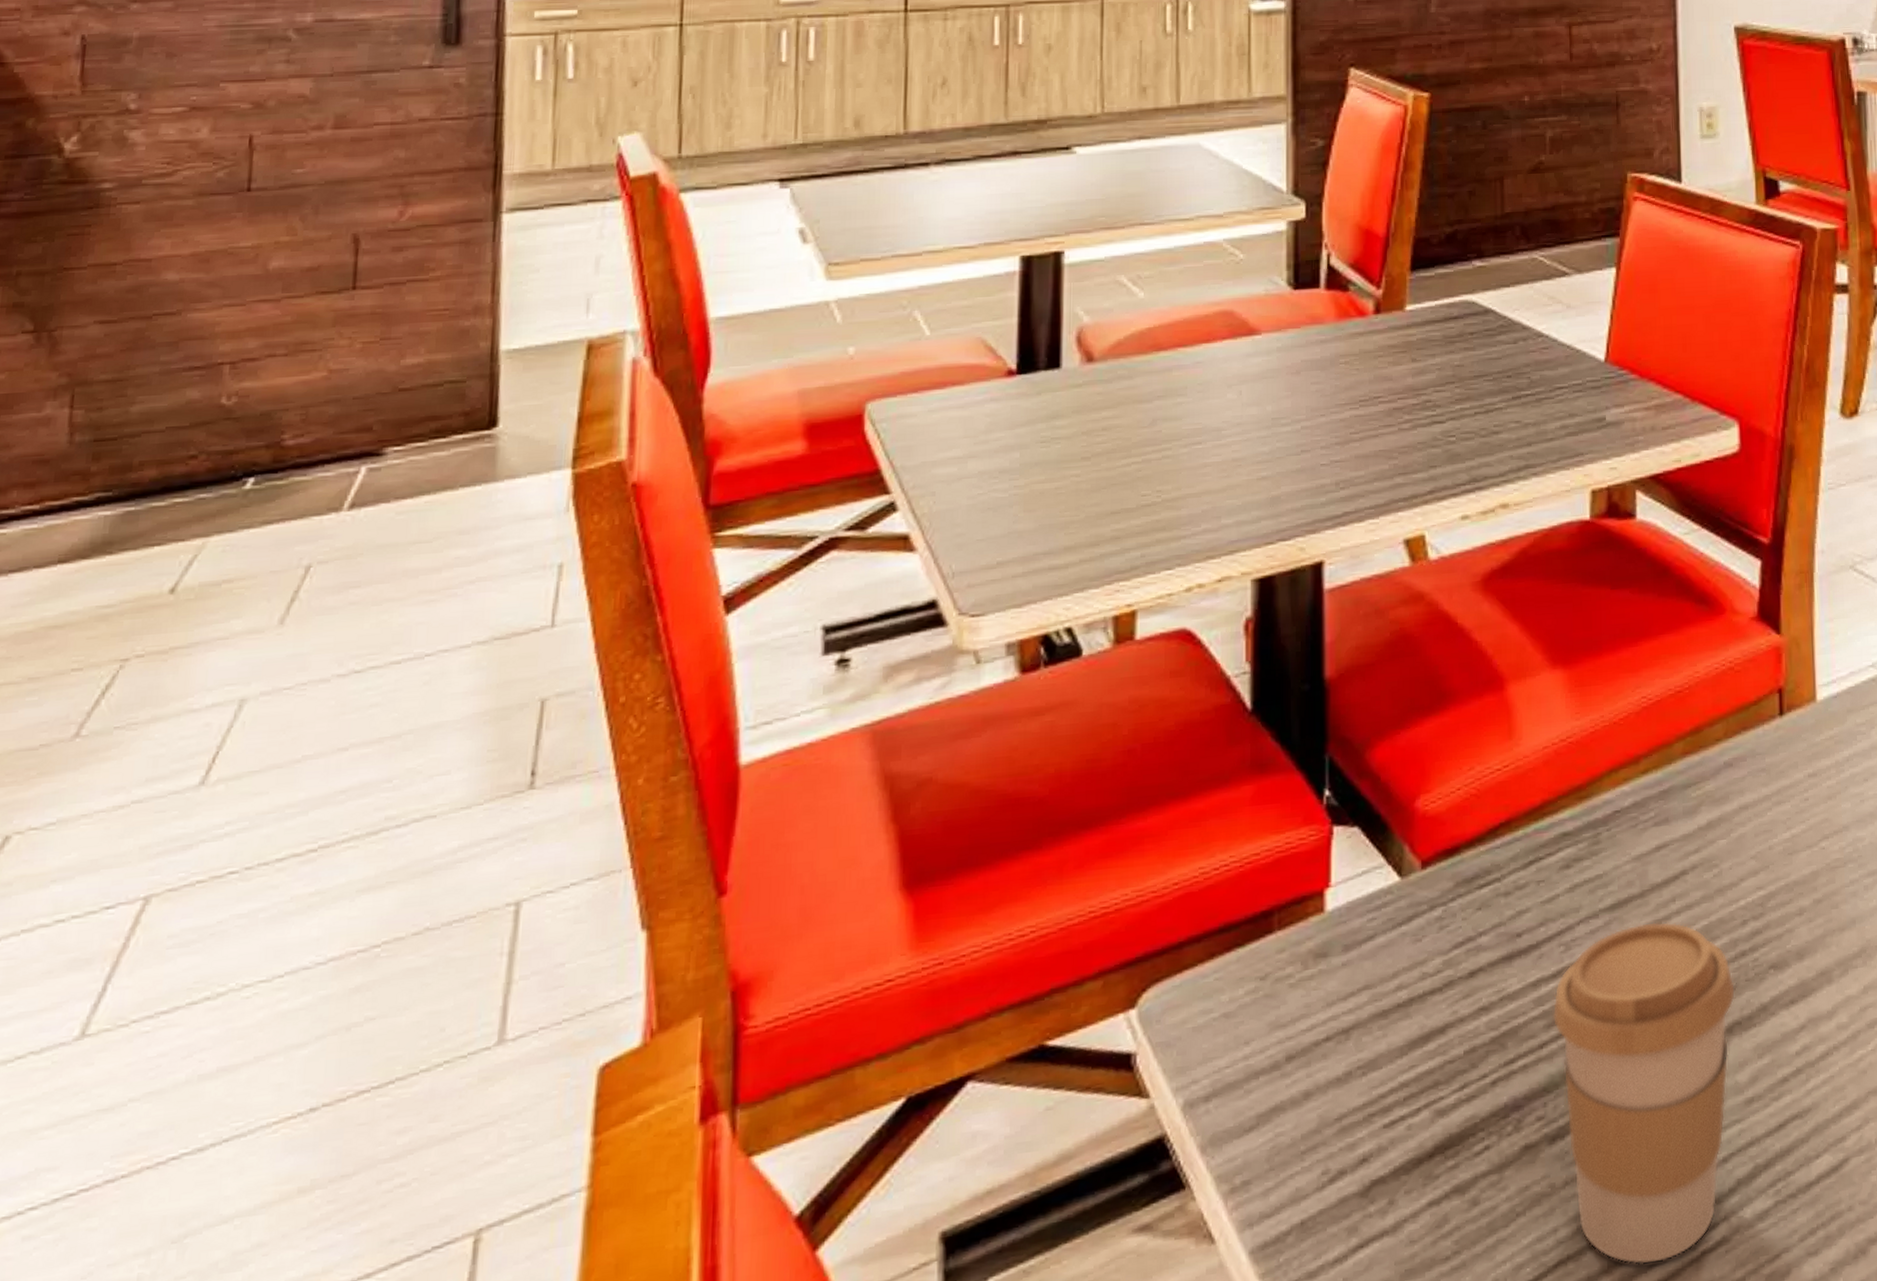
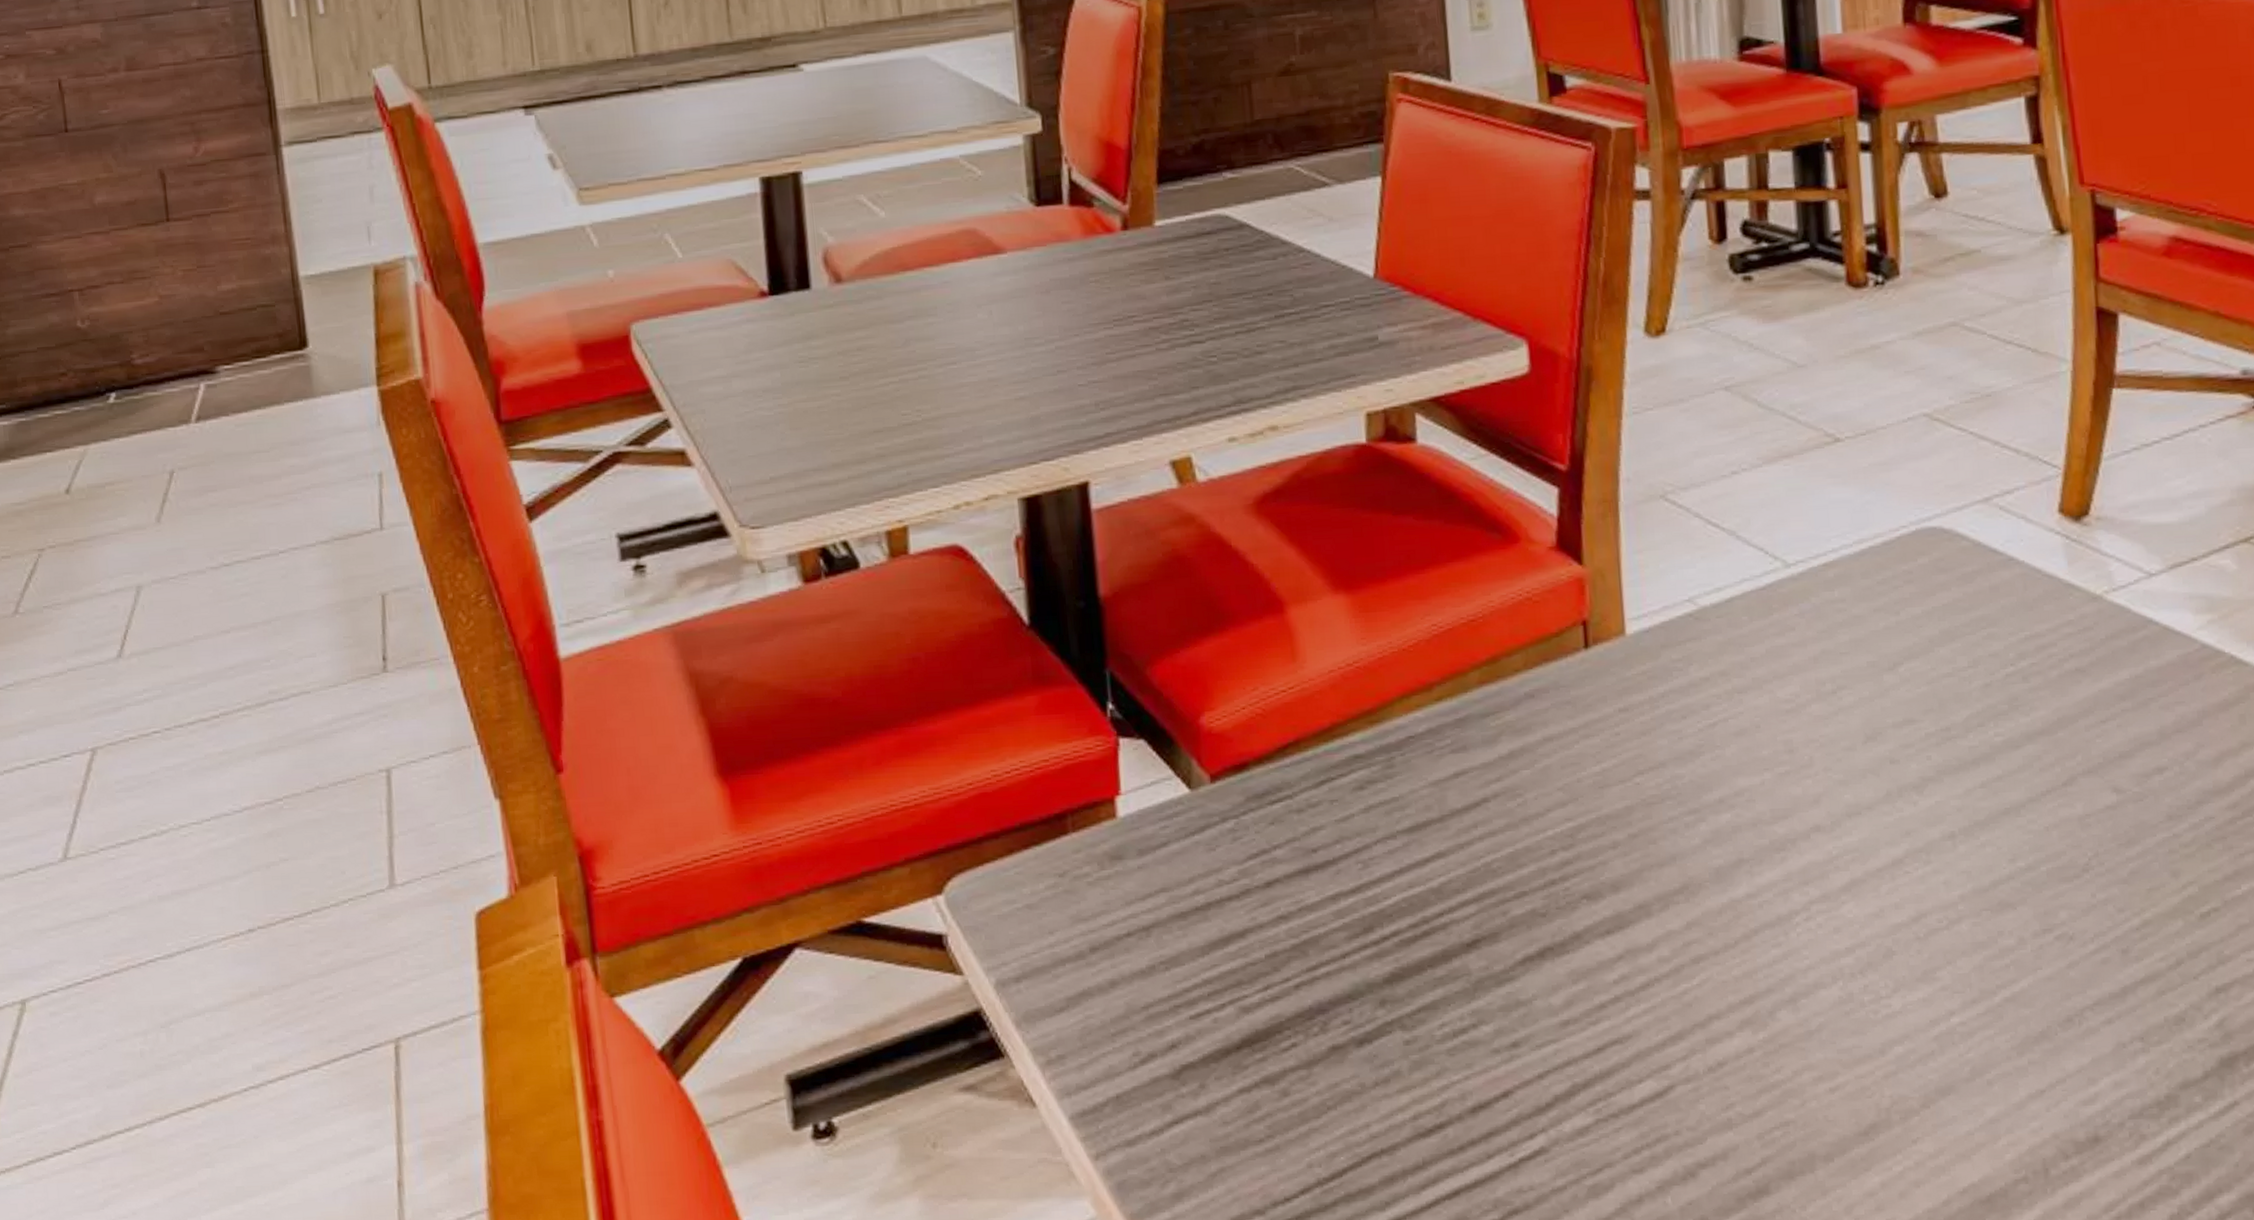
coffee cup: present [1552,921,1736,1265] -> none [1353,846,1546,1165]

